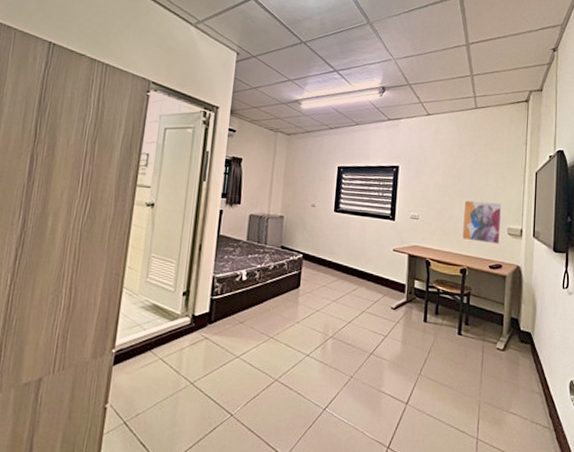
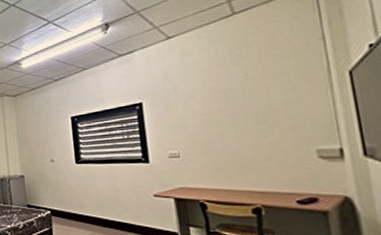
wall art: present [461,200,502,244] -> none [239,119,309,174]

